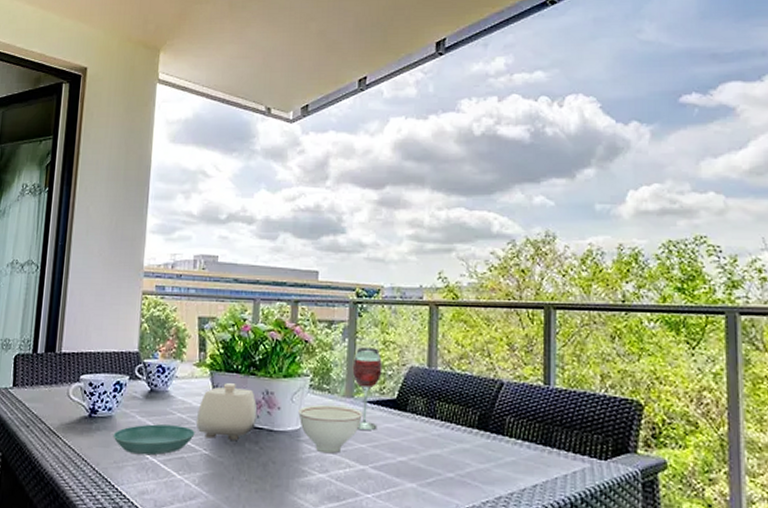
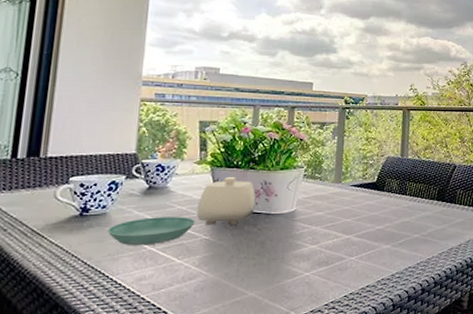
bowl: present [298,405,363,454] -> none [293,190,349,229]
wineglass: present [352,347,382,430] -> none [340,143,365,207]

